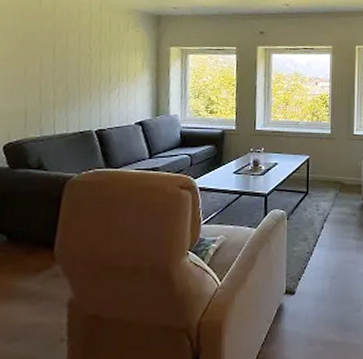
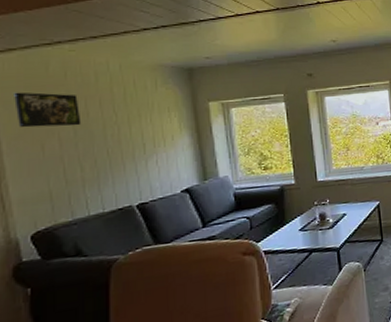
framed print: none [9,20,62,55] -> present [14,92,82,128]

